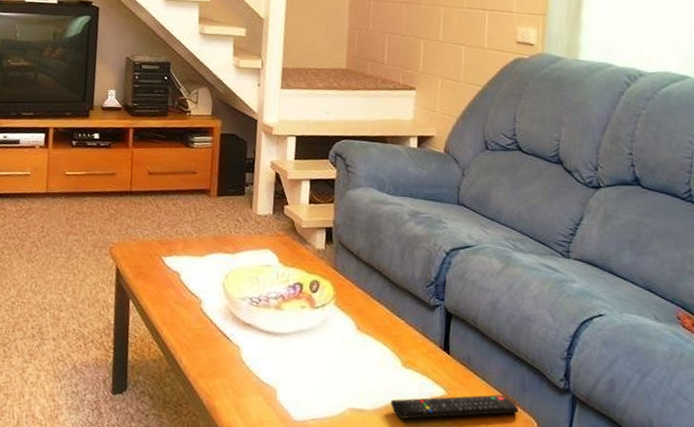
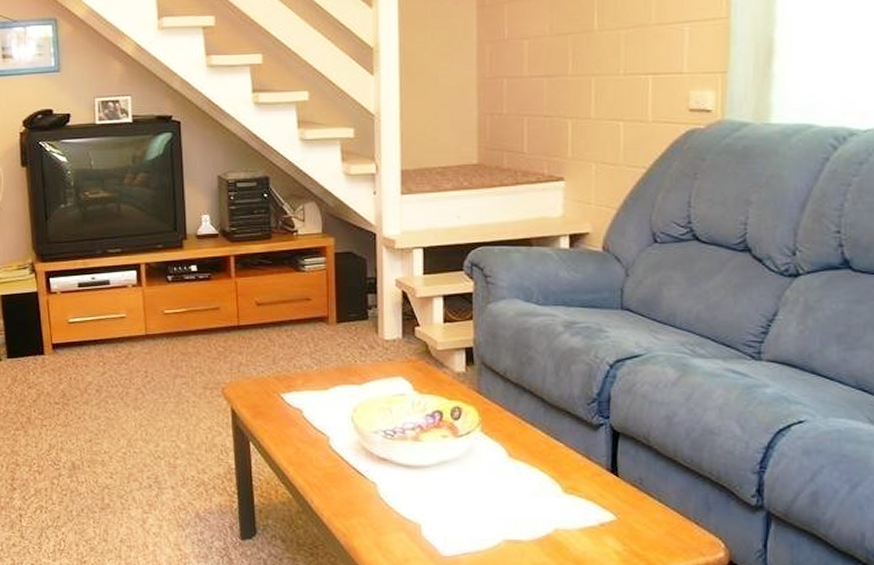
remote control: present [391,394,519,419] -> none [552,515,702,548]

